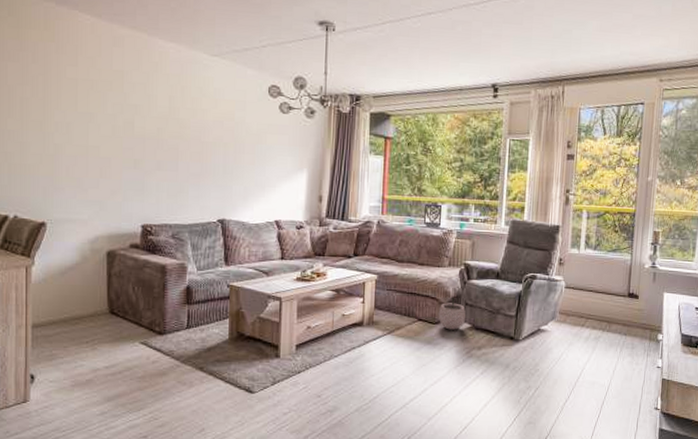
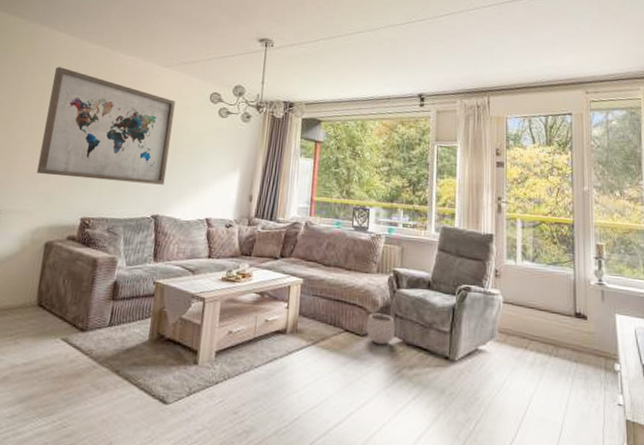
wall art: none [84,56,230,188] -> present [37,67,175,185]

